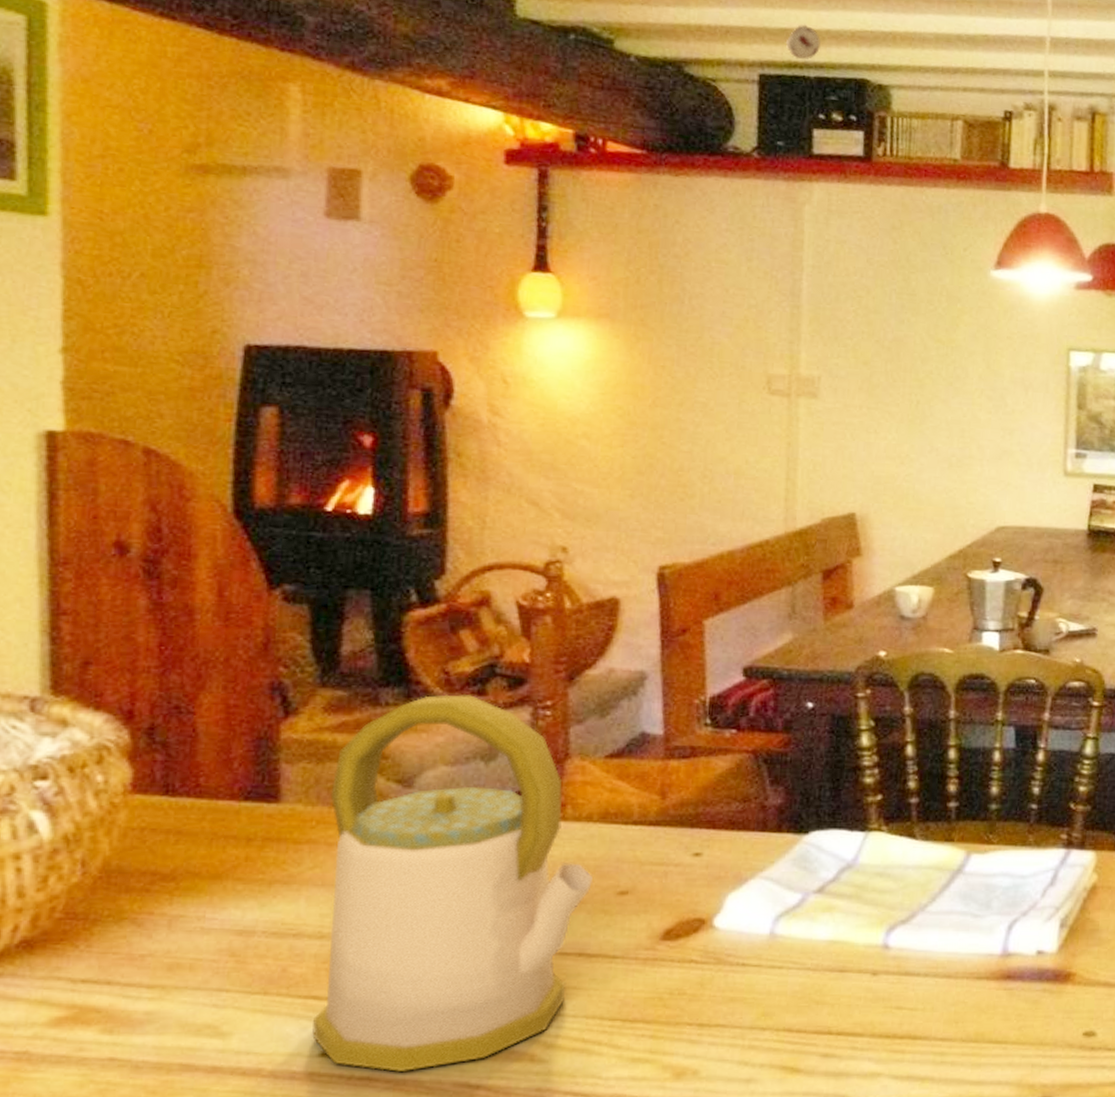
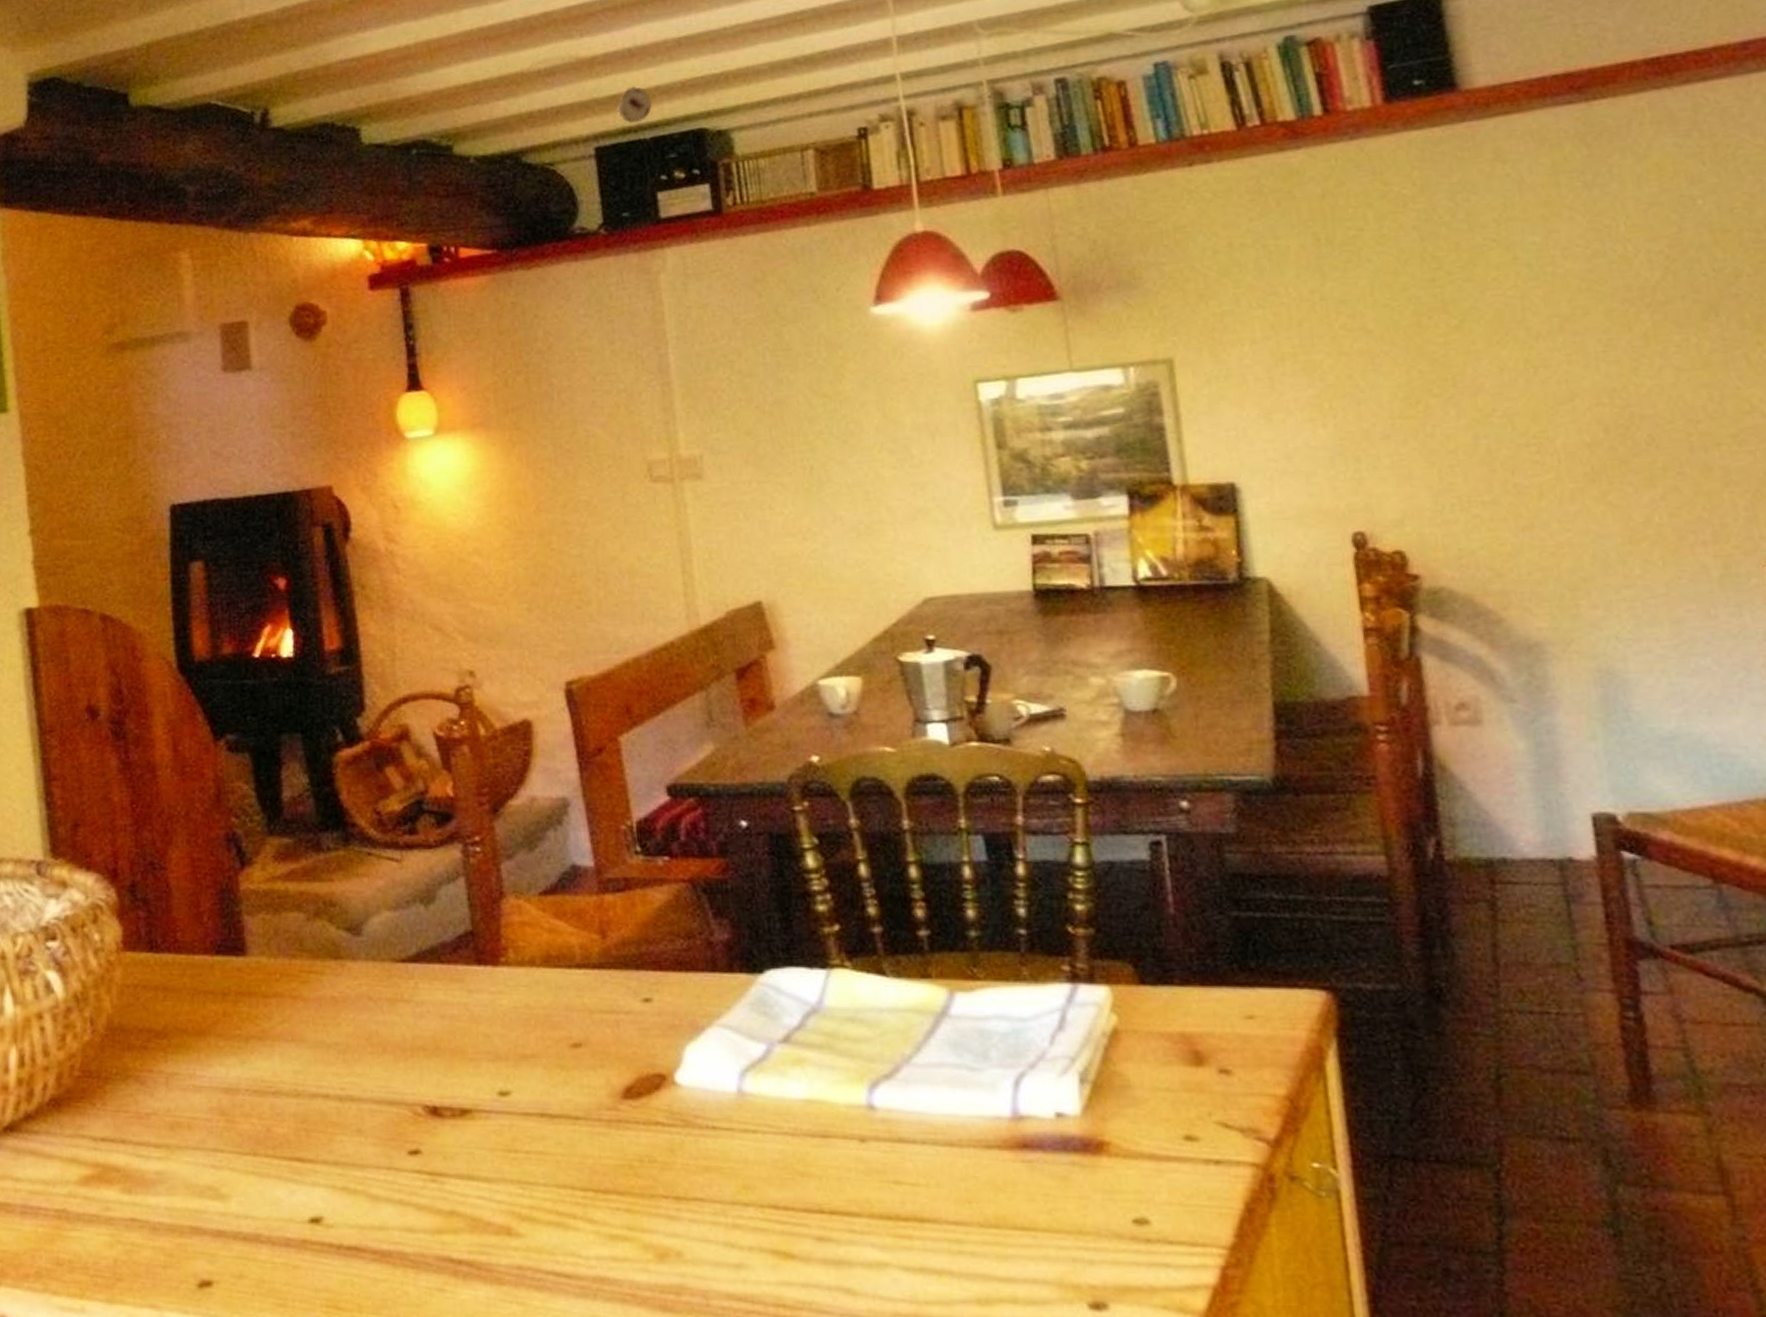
kettle: present [312,694,593,1072] -> none [289,835,544,1242]

